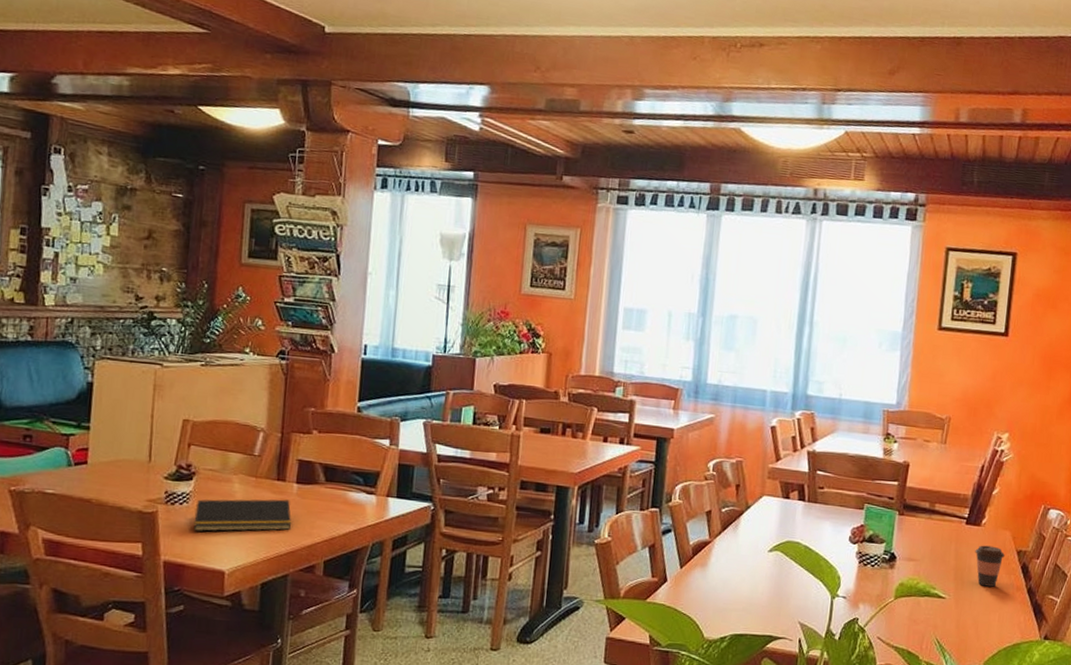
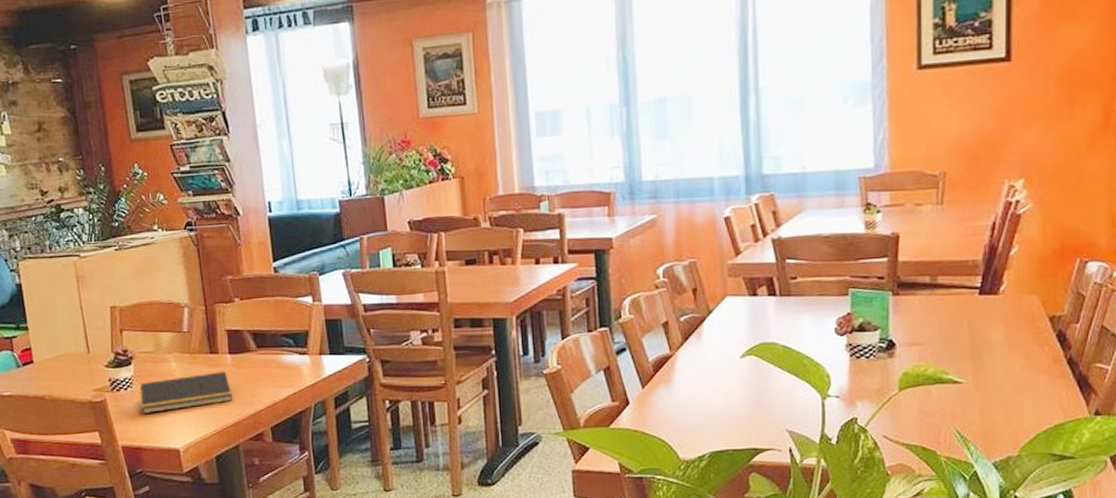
coffee cup: present [975,545,1005,587] -> none [994,315,1033,363]

